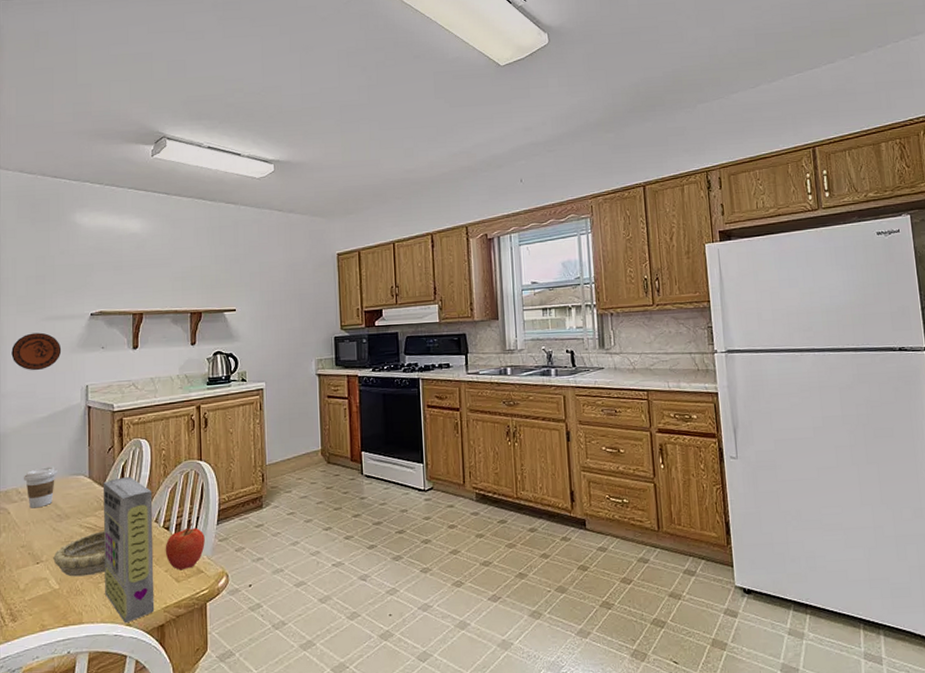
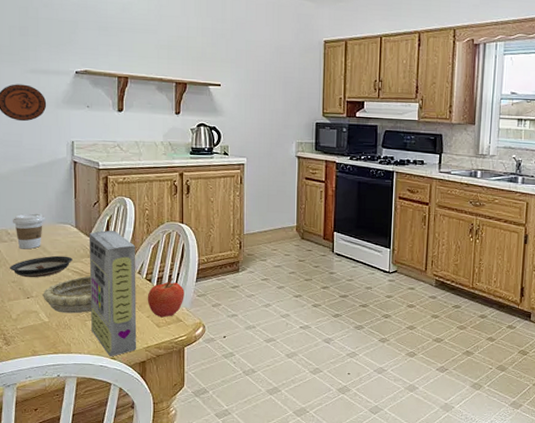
saucer: none [19,511,85,540] -> present [10,255,72,278]

